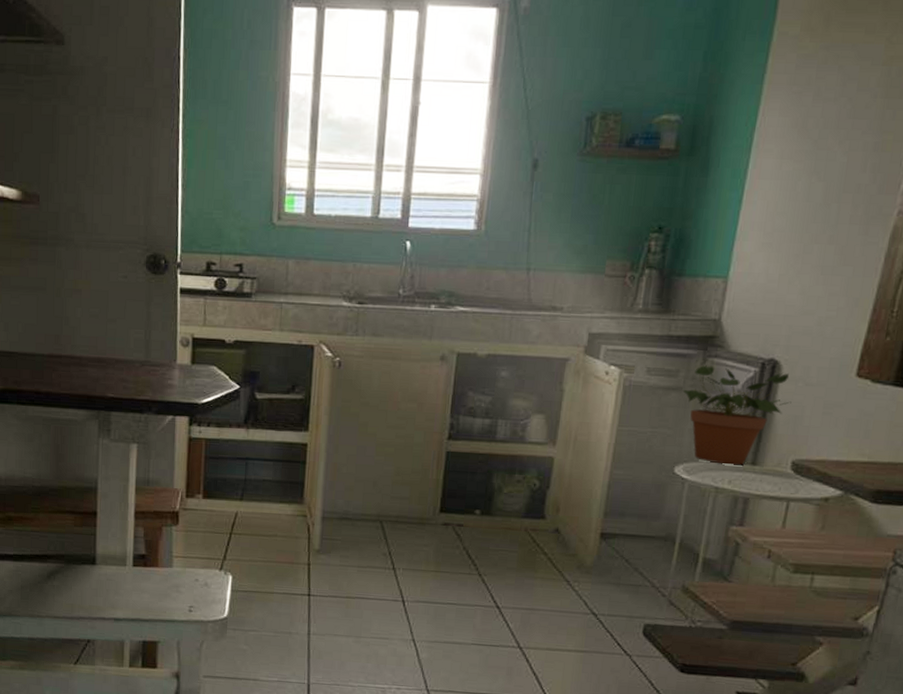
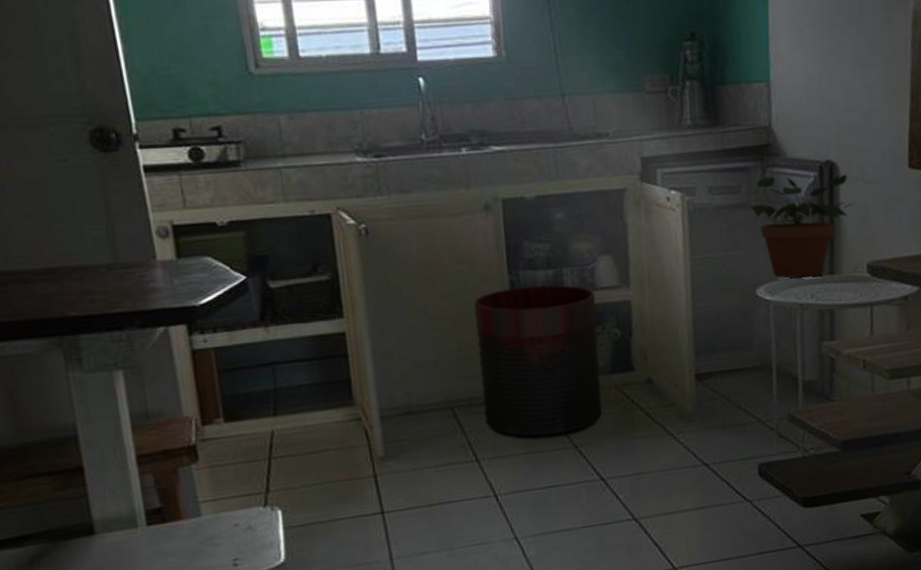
trash can: none [406,429,523,564] -> present [473,285,602,439]

